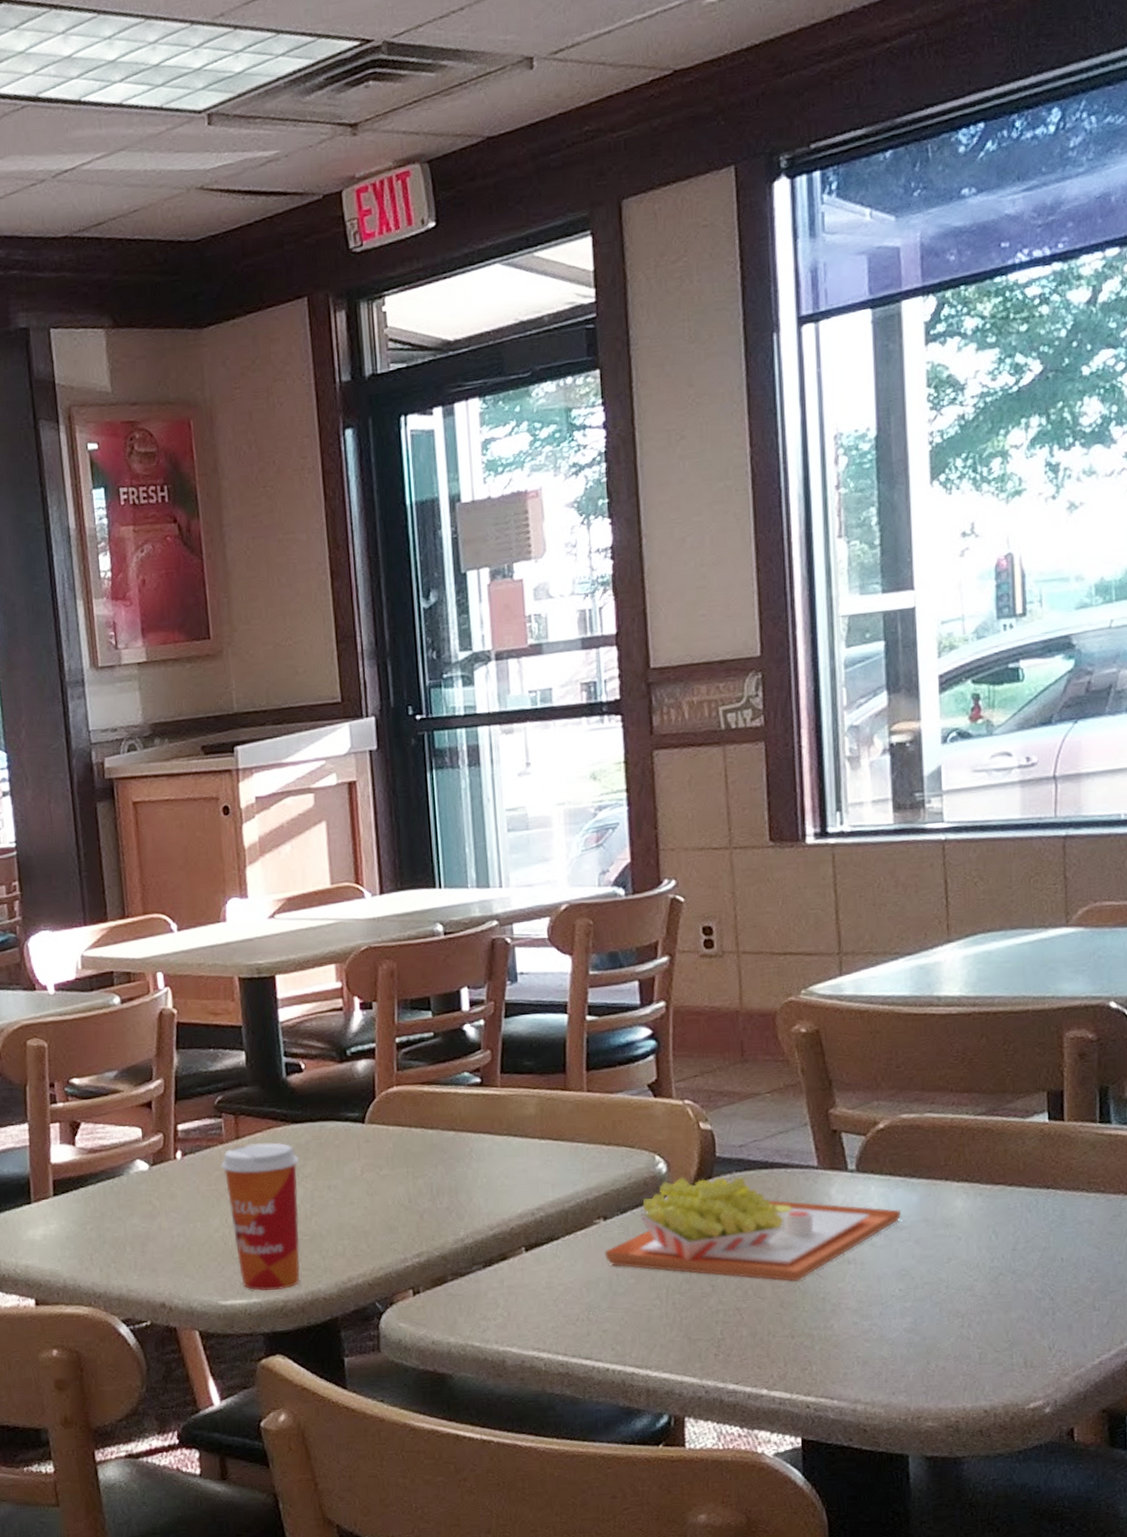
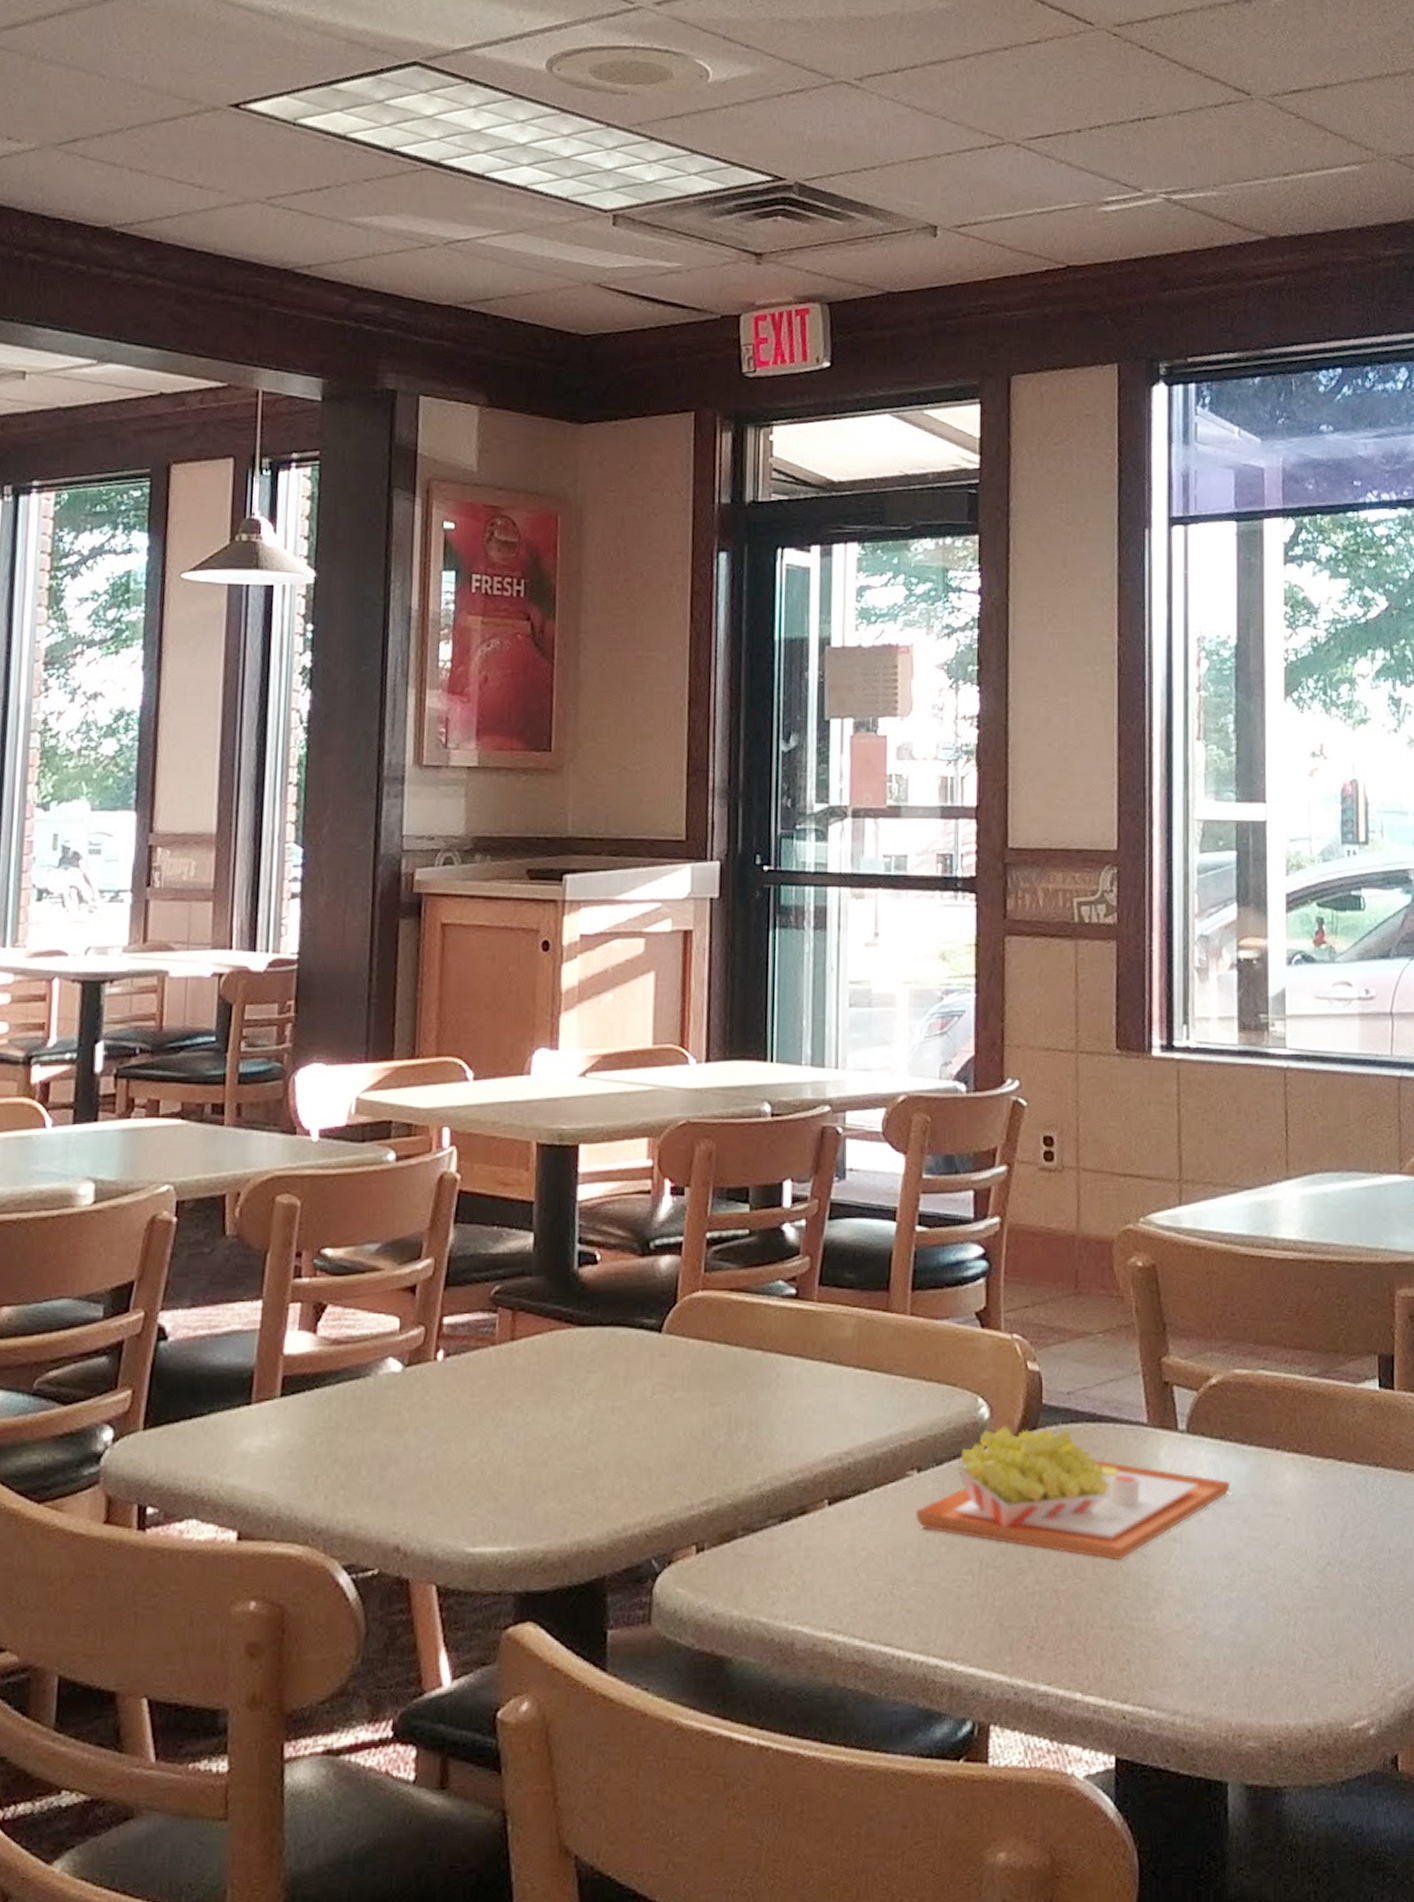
paper cup: present [221,1142,300,1291] -> none [488,1348,581,1538]

